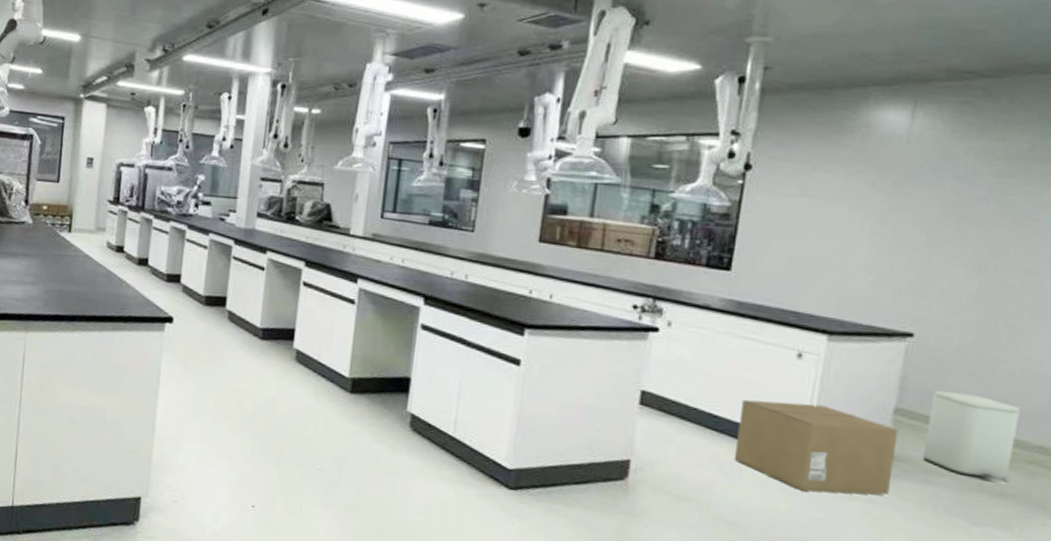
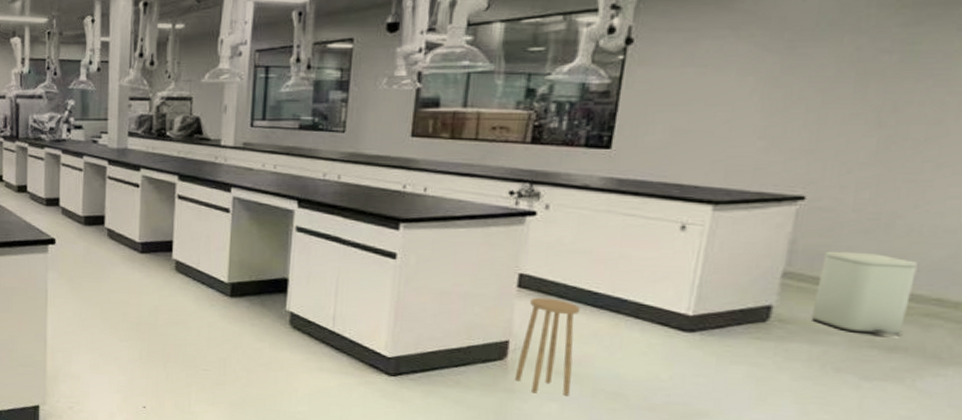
stool: none [635,416,701,523] -> present [514,297,581,396]
box: present [734,399,899,496] -> none [614,274,787,359]

